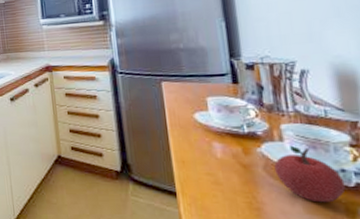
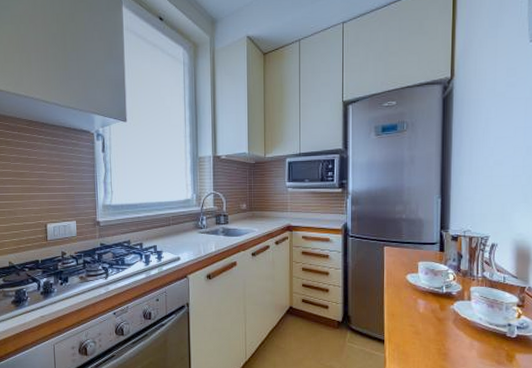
apple: present [274,145,346,203] -> none [461,304,509,350]

